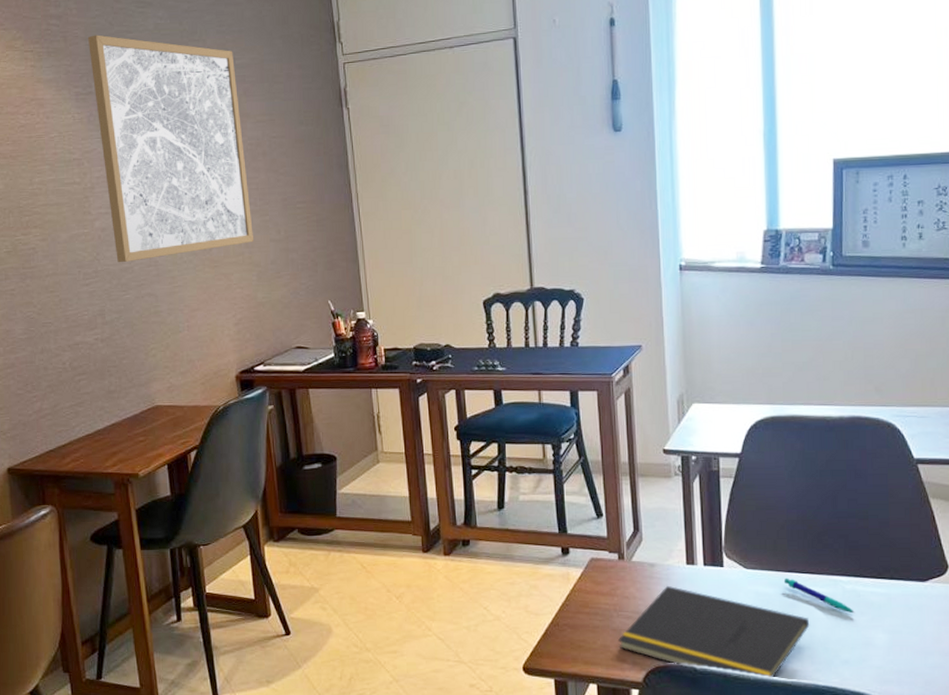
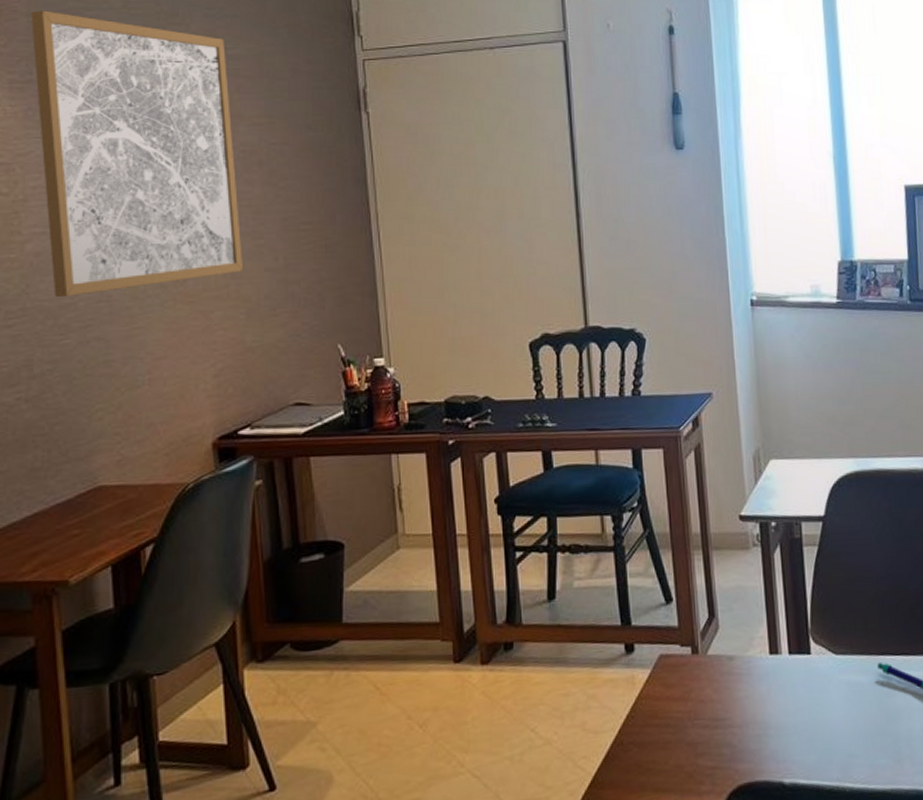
notepad: present [618,586,810,679] -> none [694,683,908,789]

